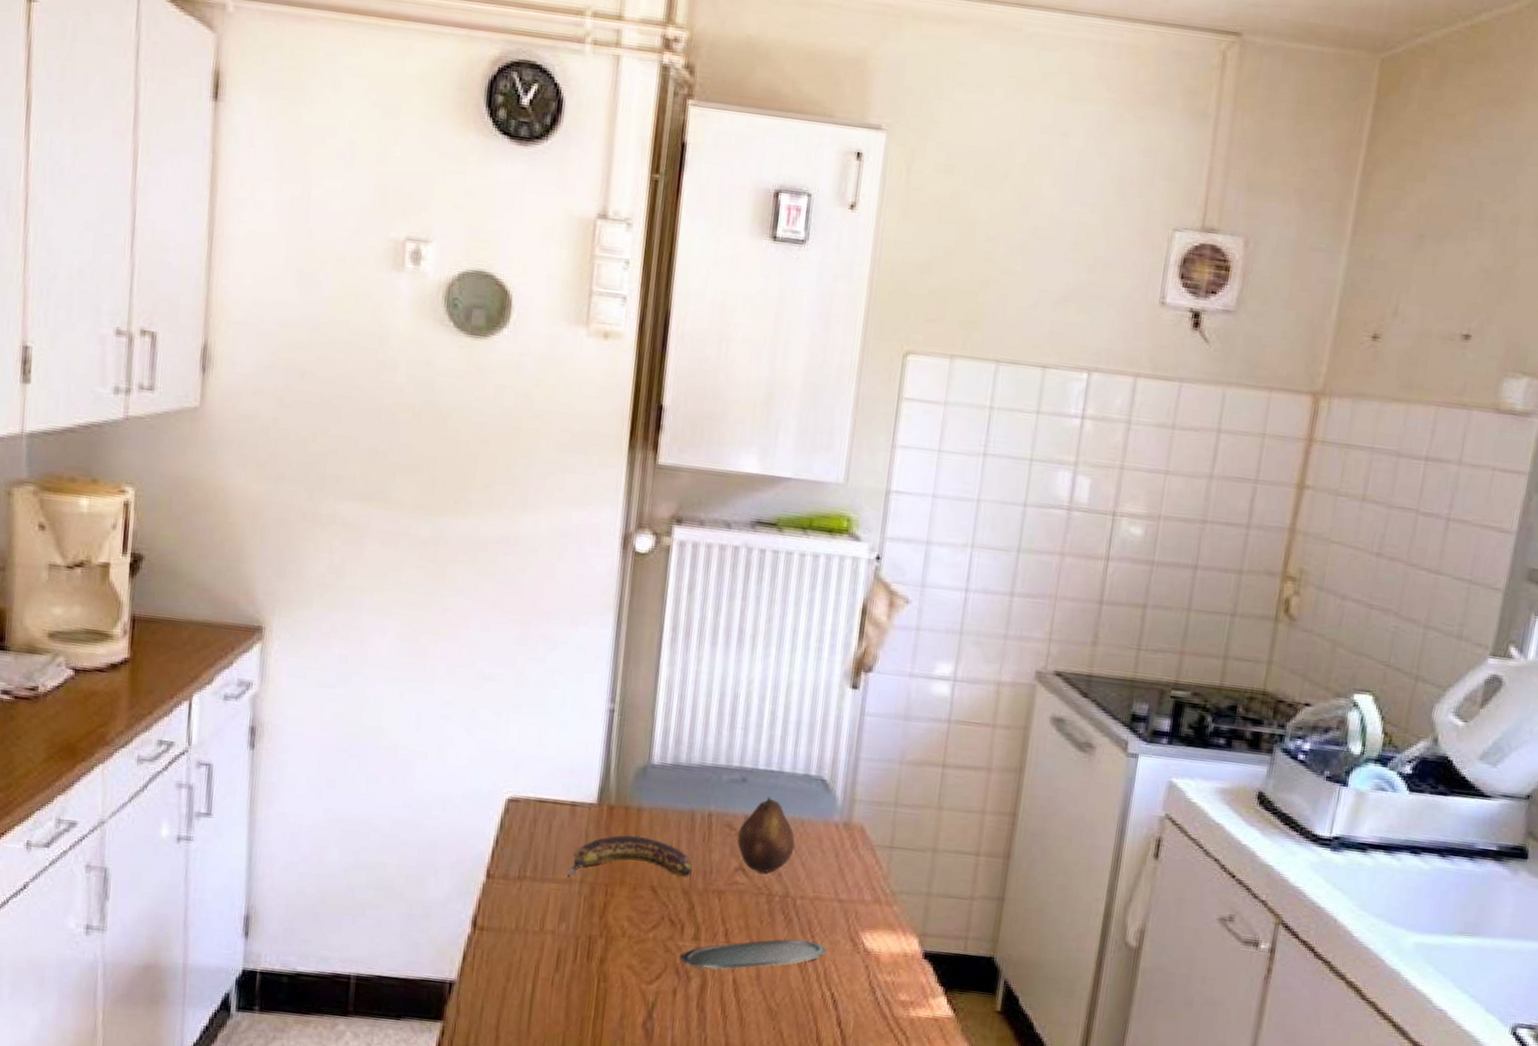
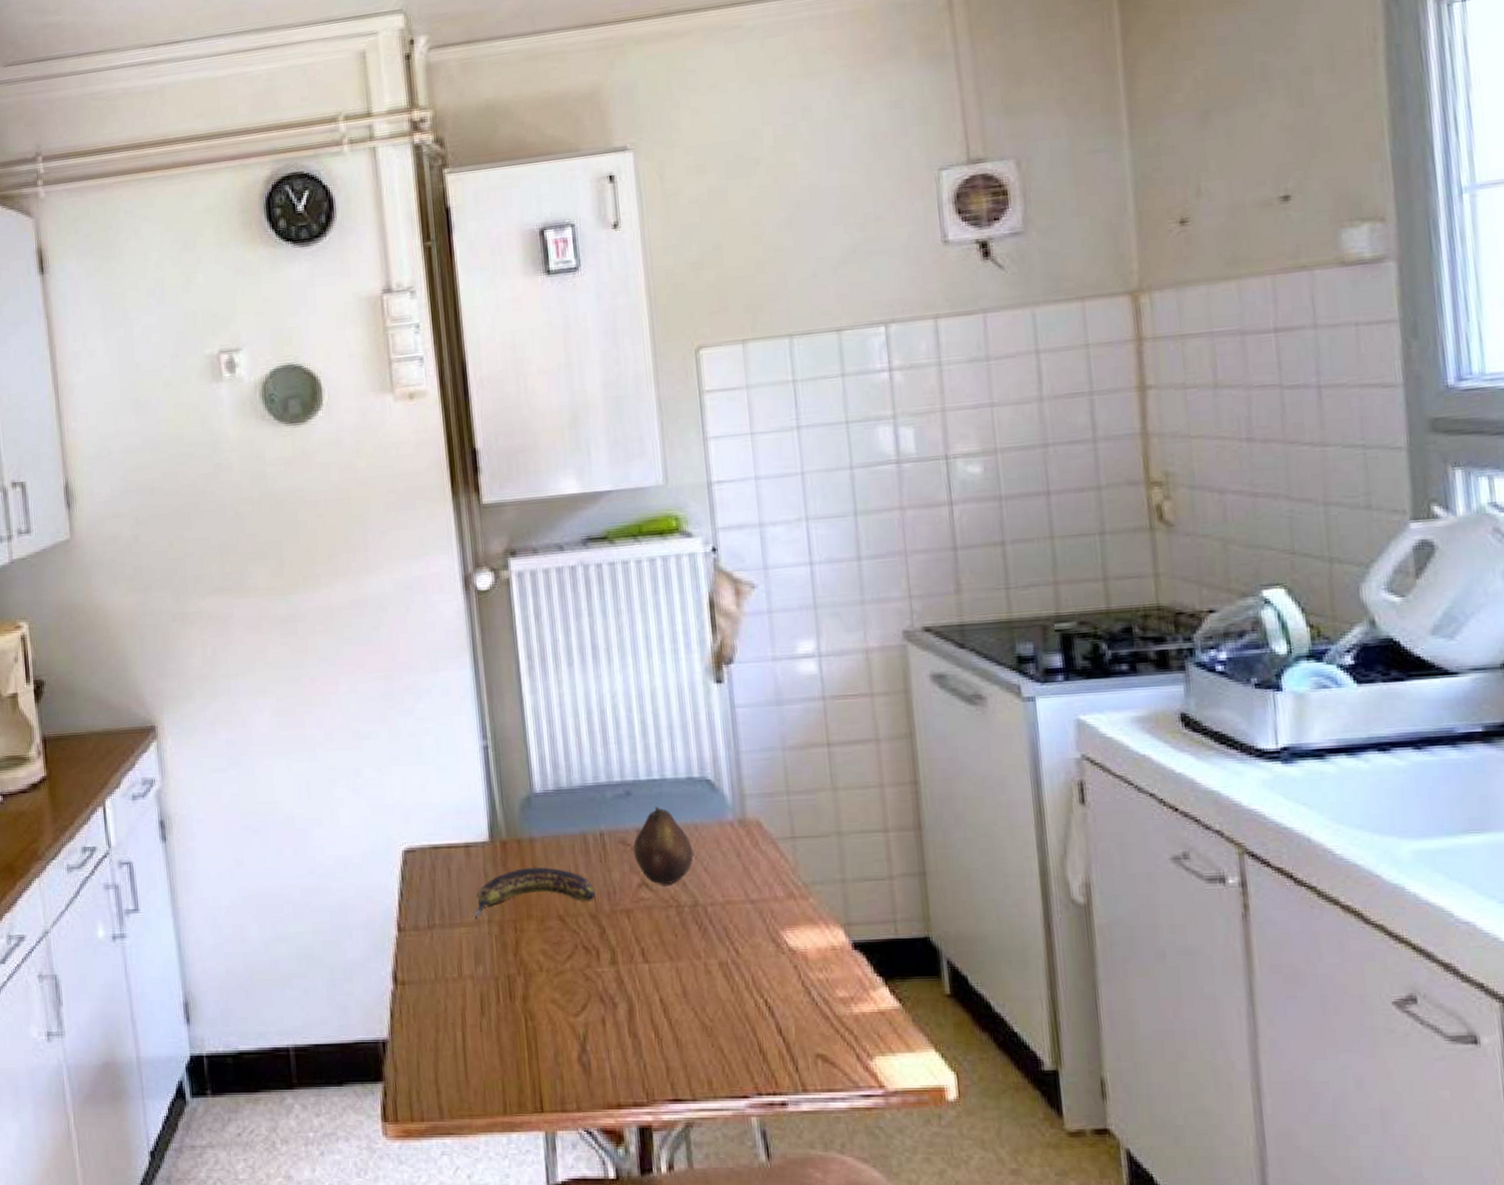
oval tray: present [680,939,827,970] -> none [602,948,751,993]

